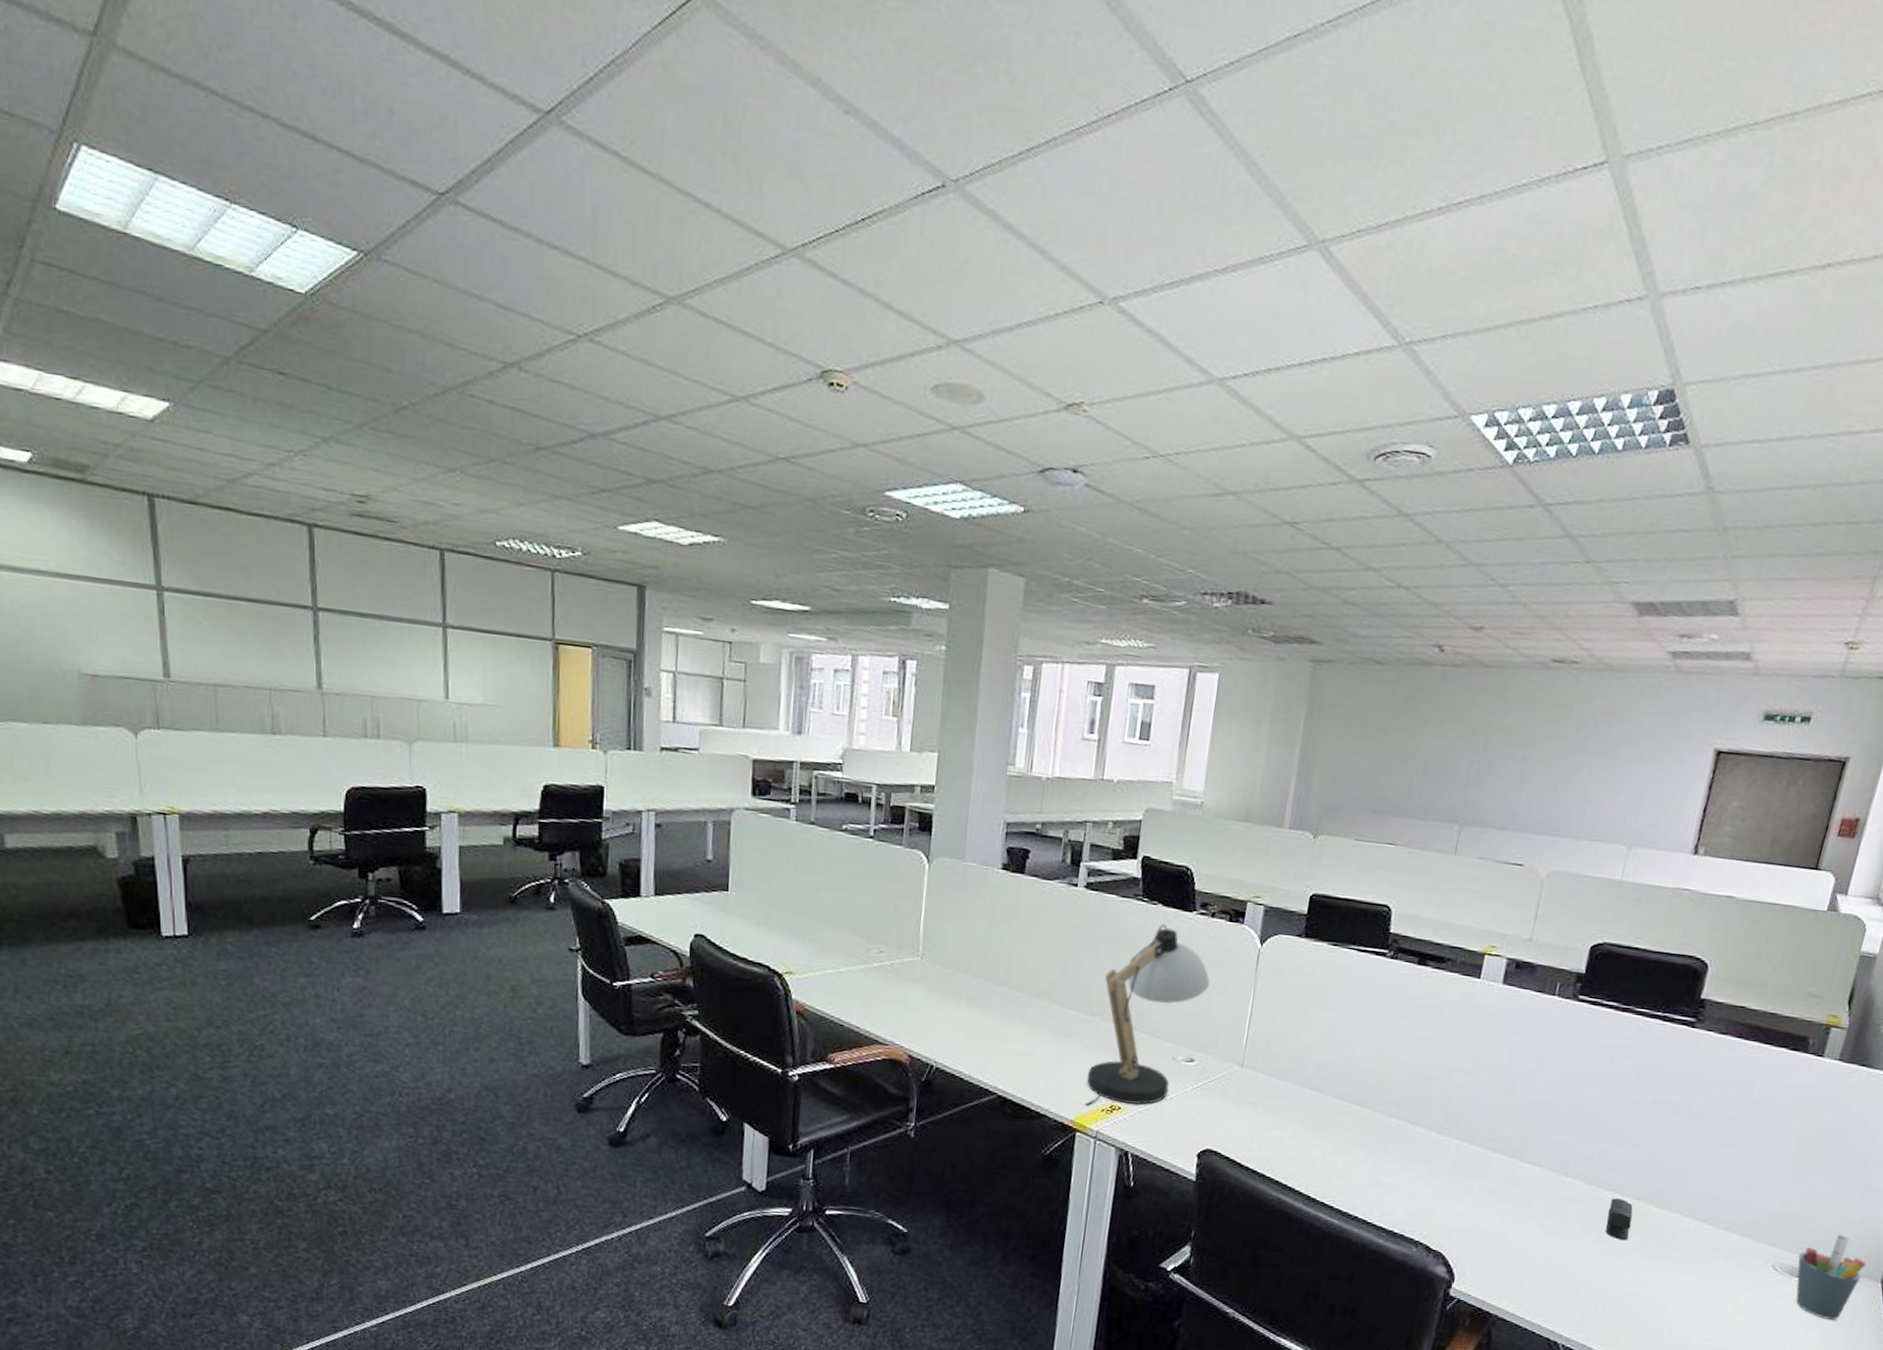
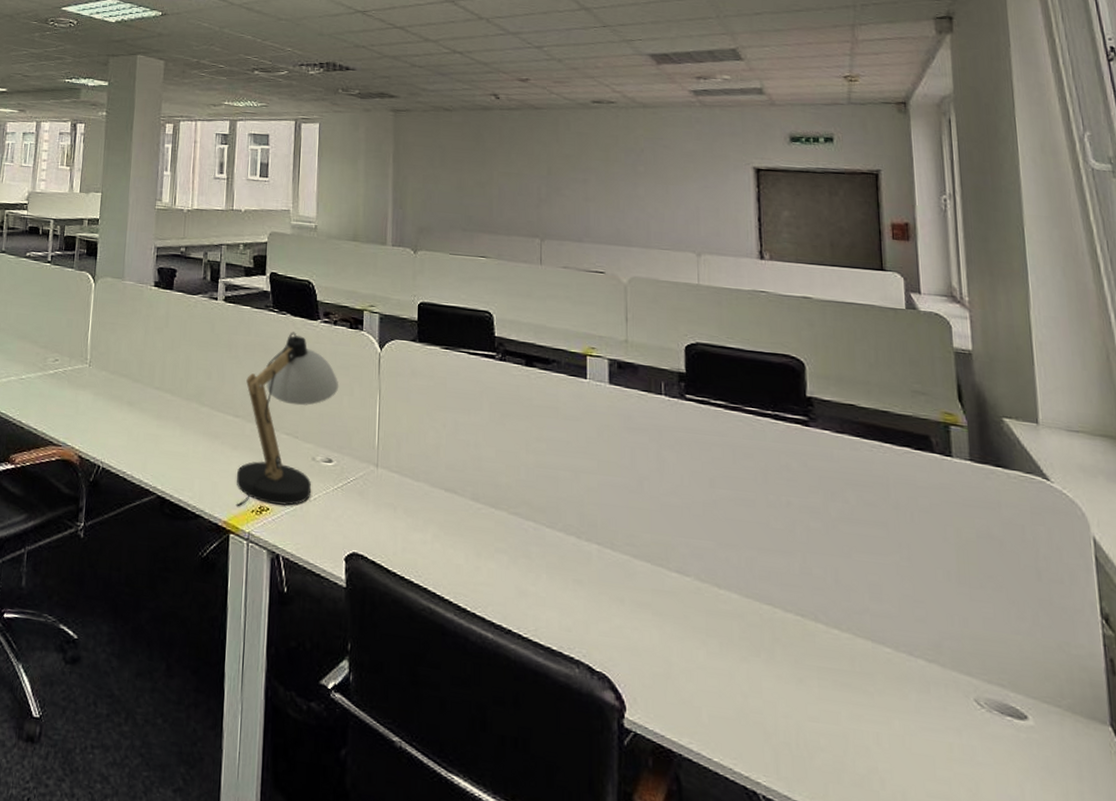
stapler: present [1605,1198,1633,1241] -> none [772,614,803,665]
pen holder: present [1795,1234,1867,1320] -> none [1001,662,1085,774]

